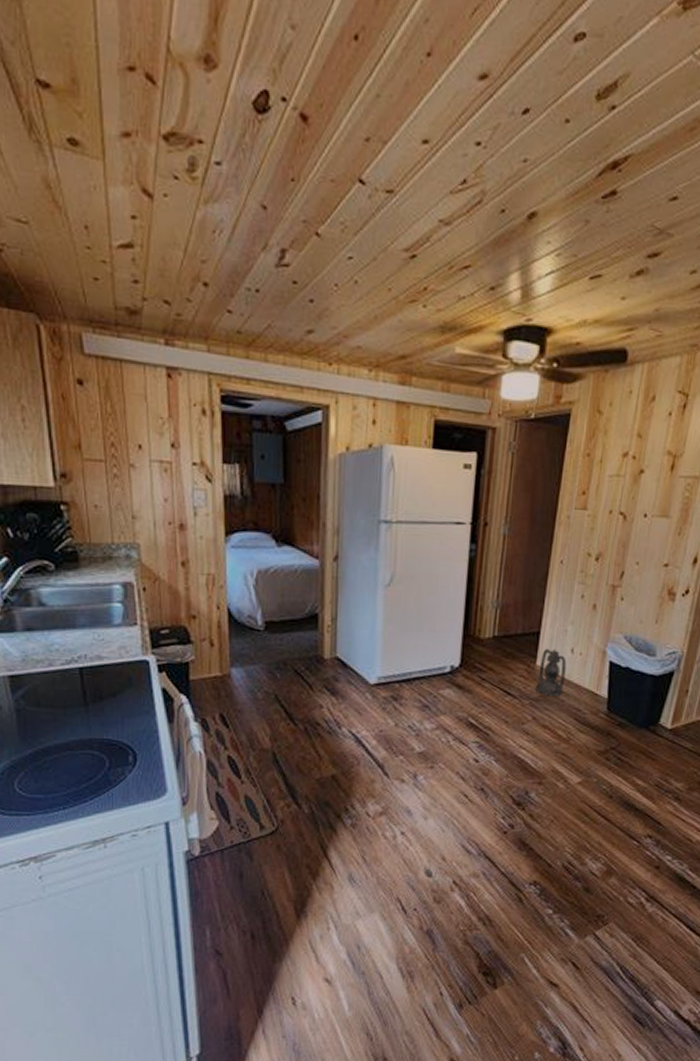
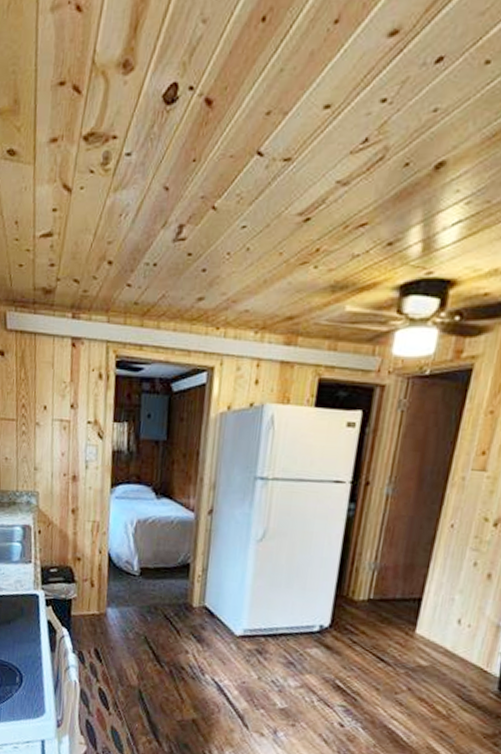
lantern: present [536,648,567,696] -> none [413,616,452,669]

